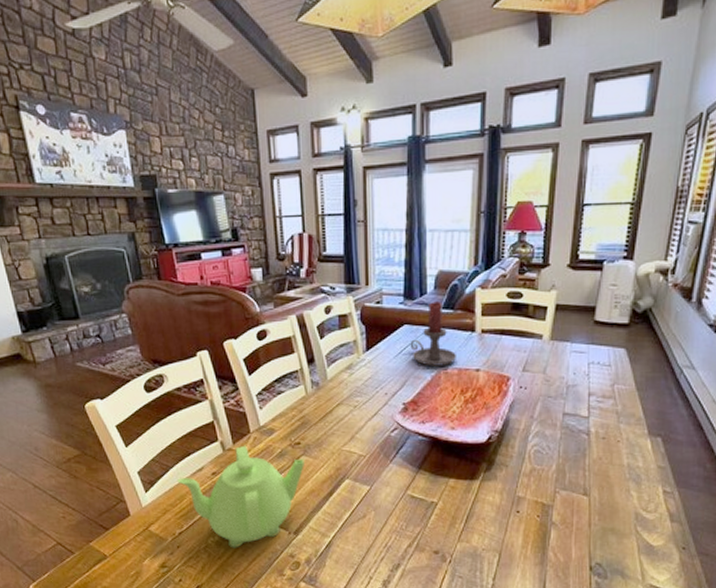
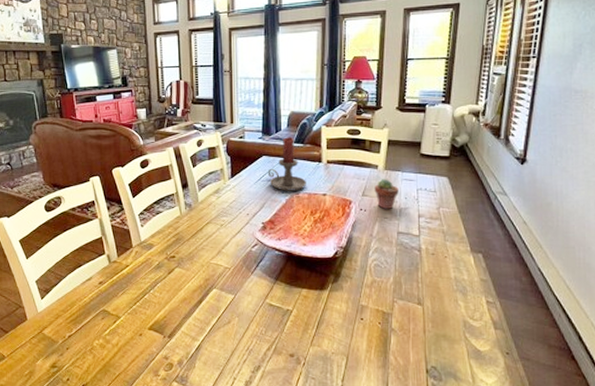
teapot: present [177,445,304,548] -> none [69,258,178,350]
potted succulent: none [537,351,566,386] -> present [374,179,399,209]

